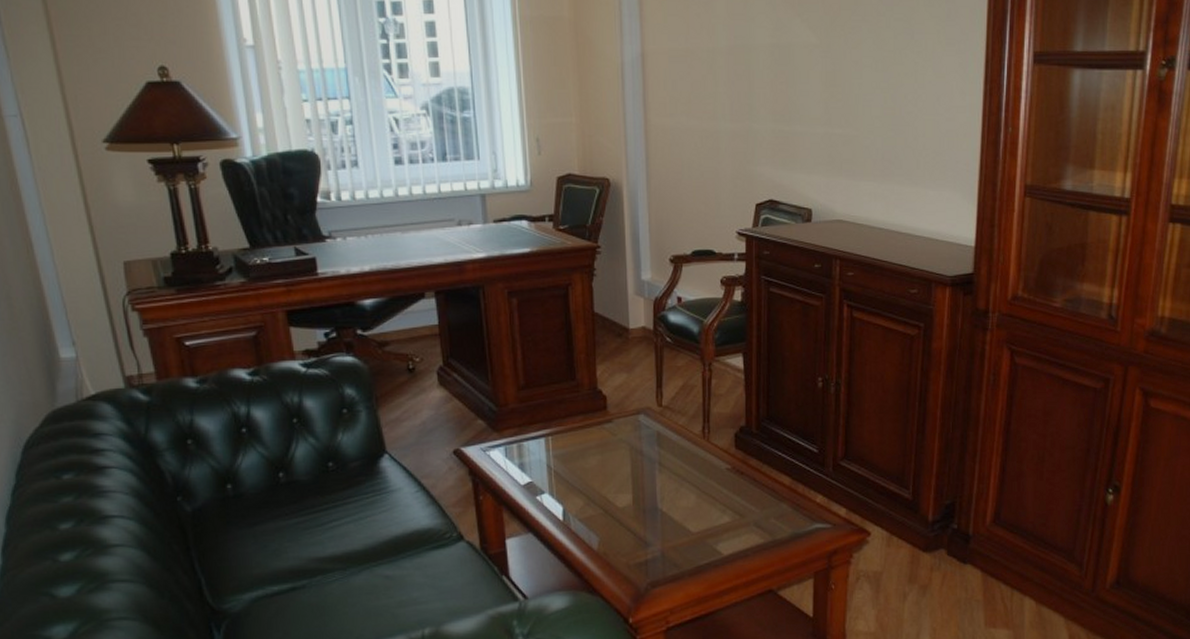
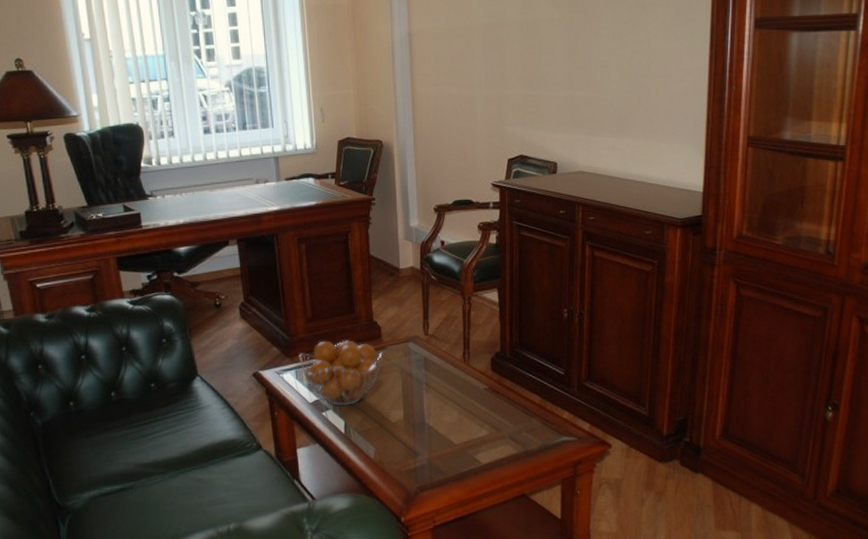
fruit basket: none [509,411,609,489] -> present [299,340,383,406]

